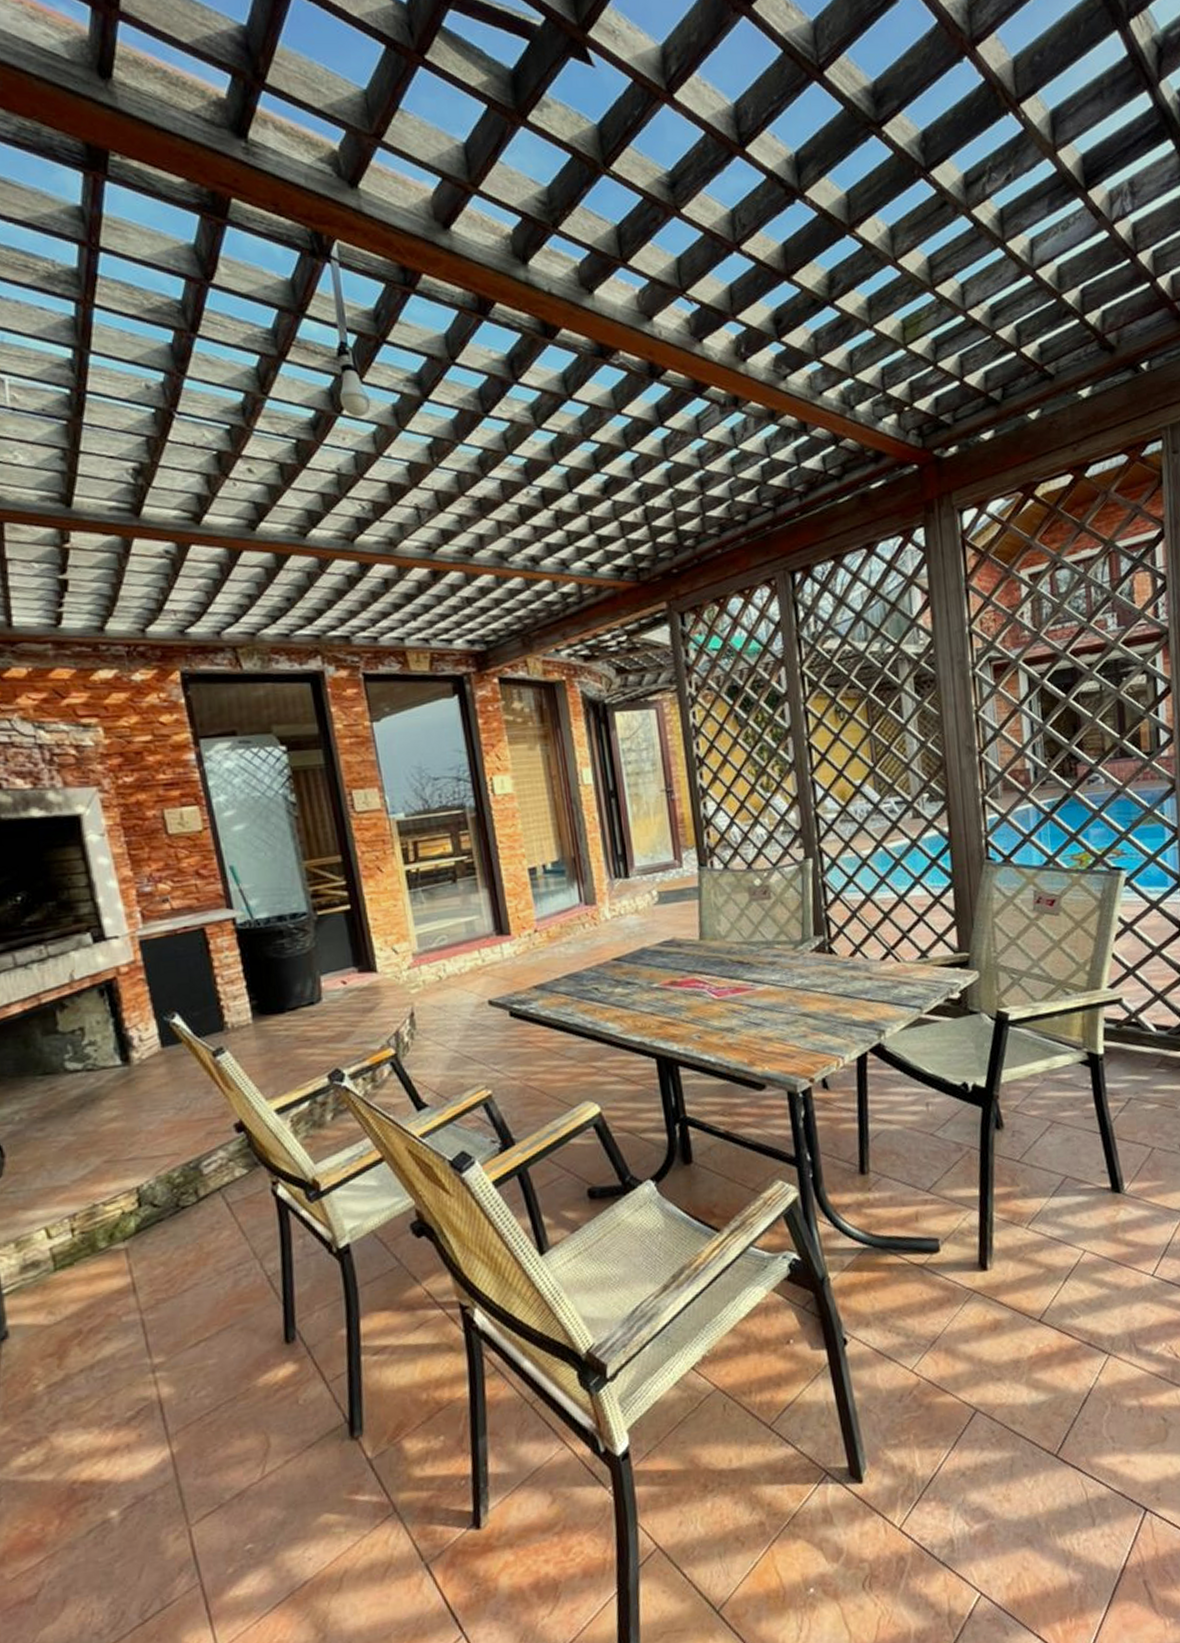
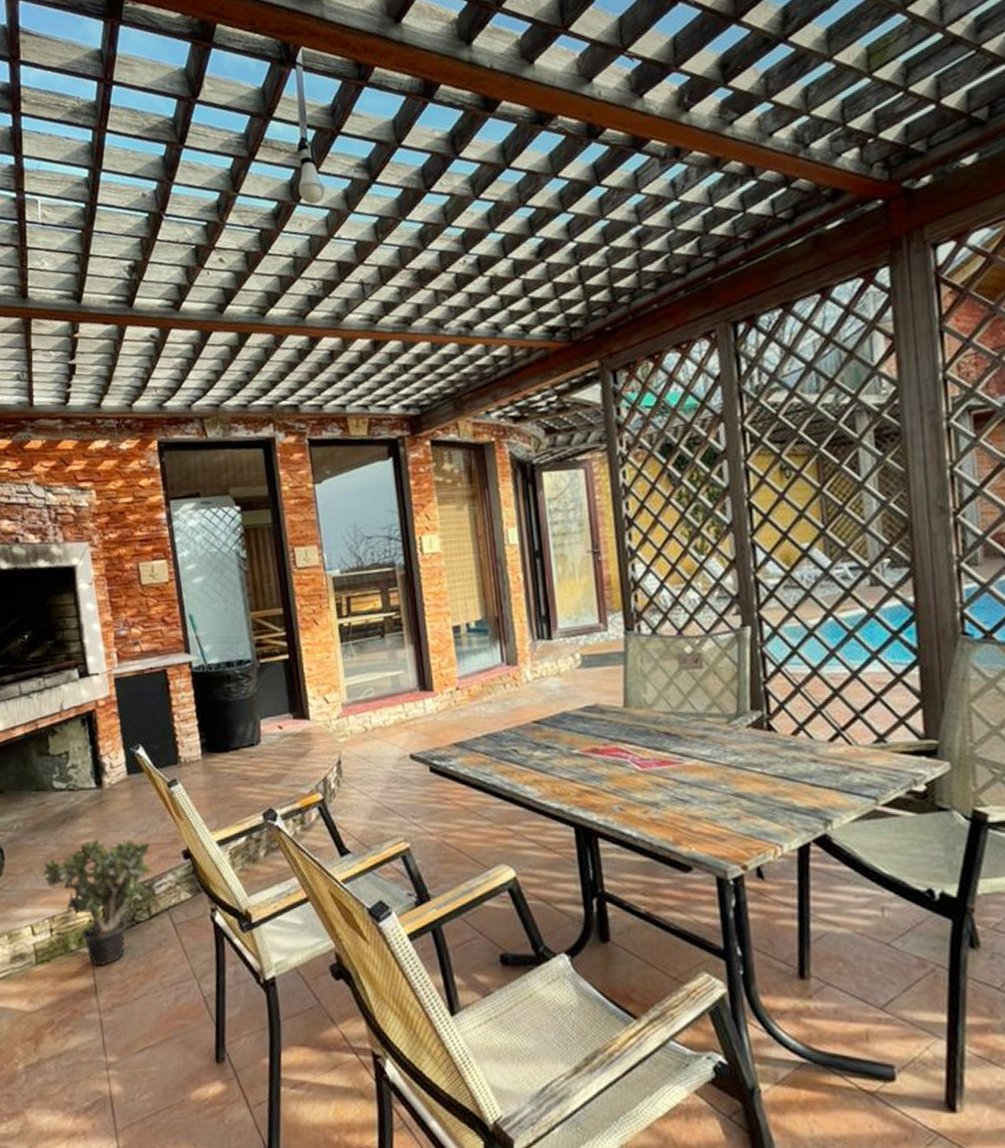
potted plant: none [53,1118,199,1262] -> present [40,838,153,967]

